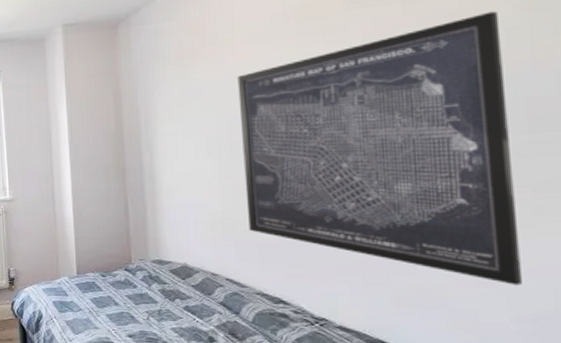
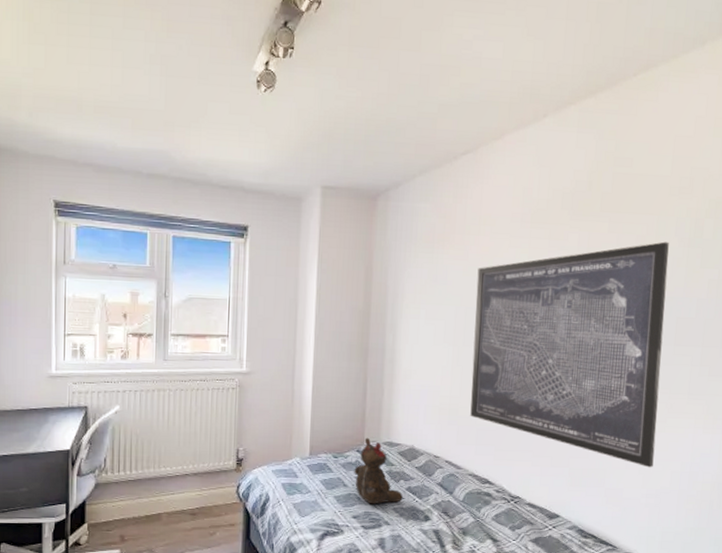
teddy bear: none [124,256,181,324] -> present [354,437,403,505]

